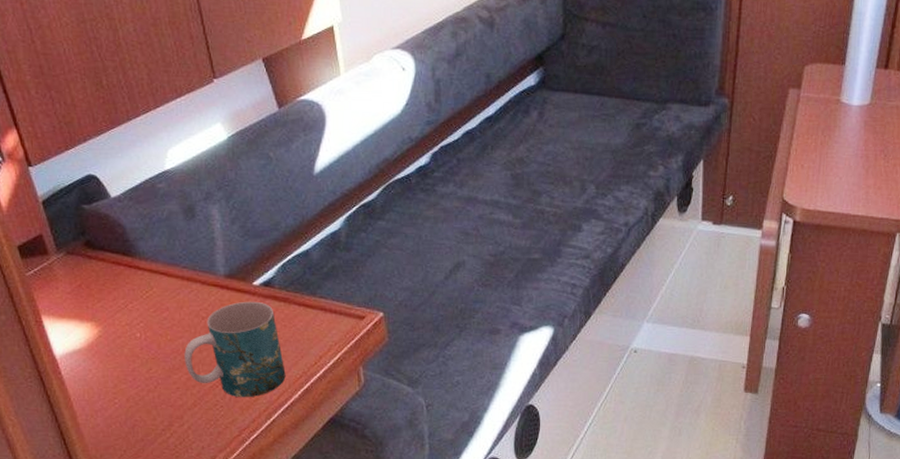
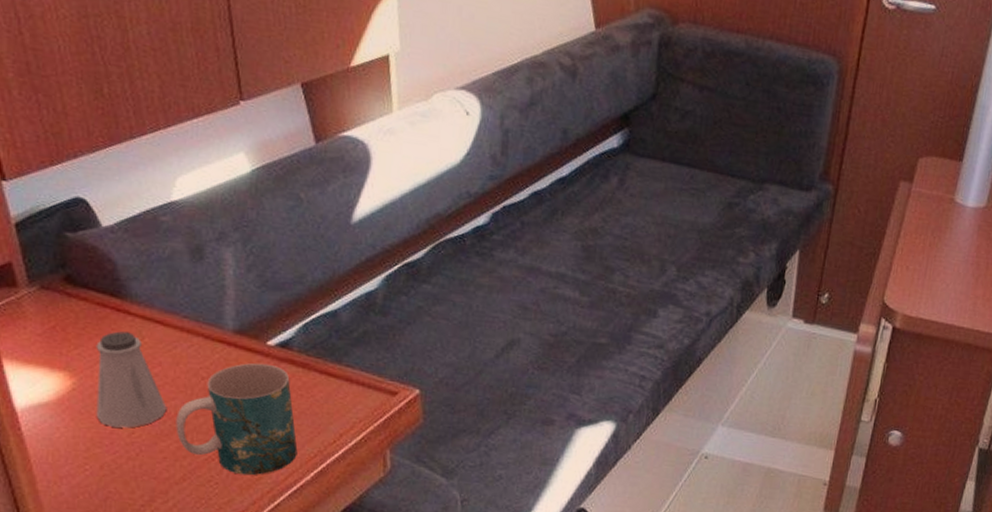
saltshaker: none [114,284,176,365] -> present [96,331,167,428]

